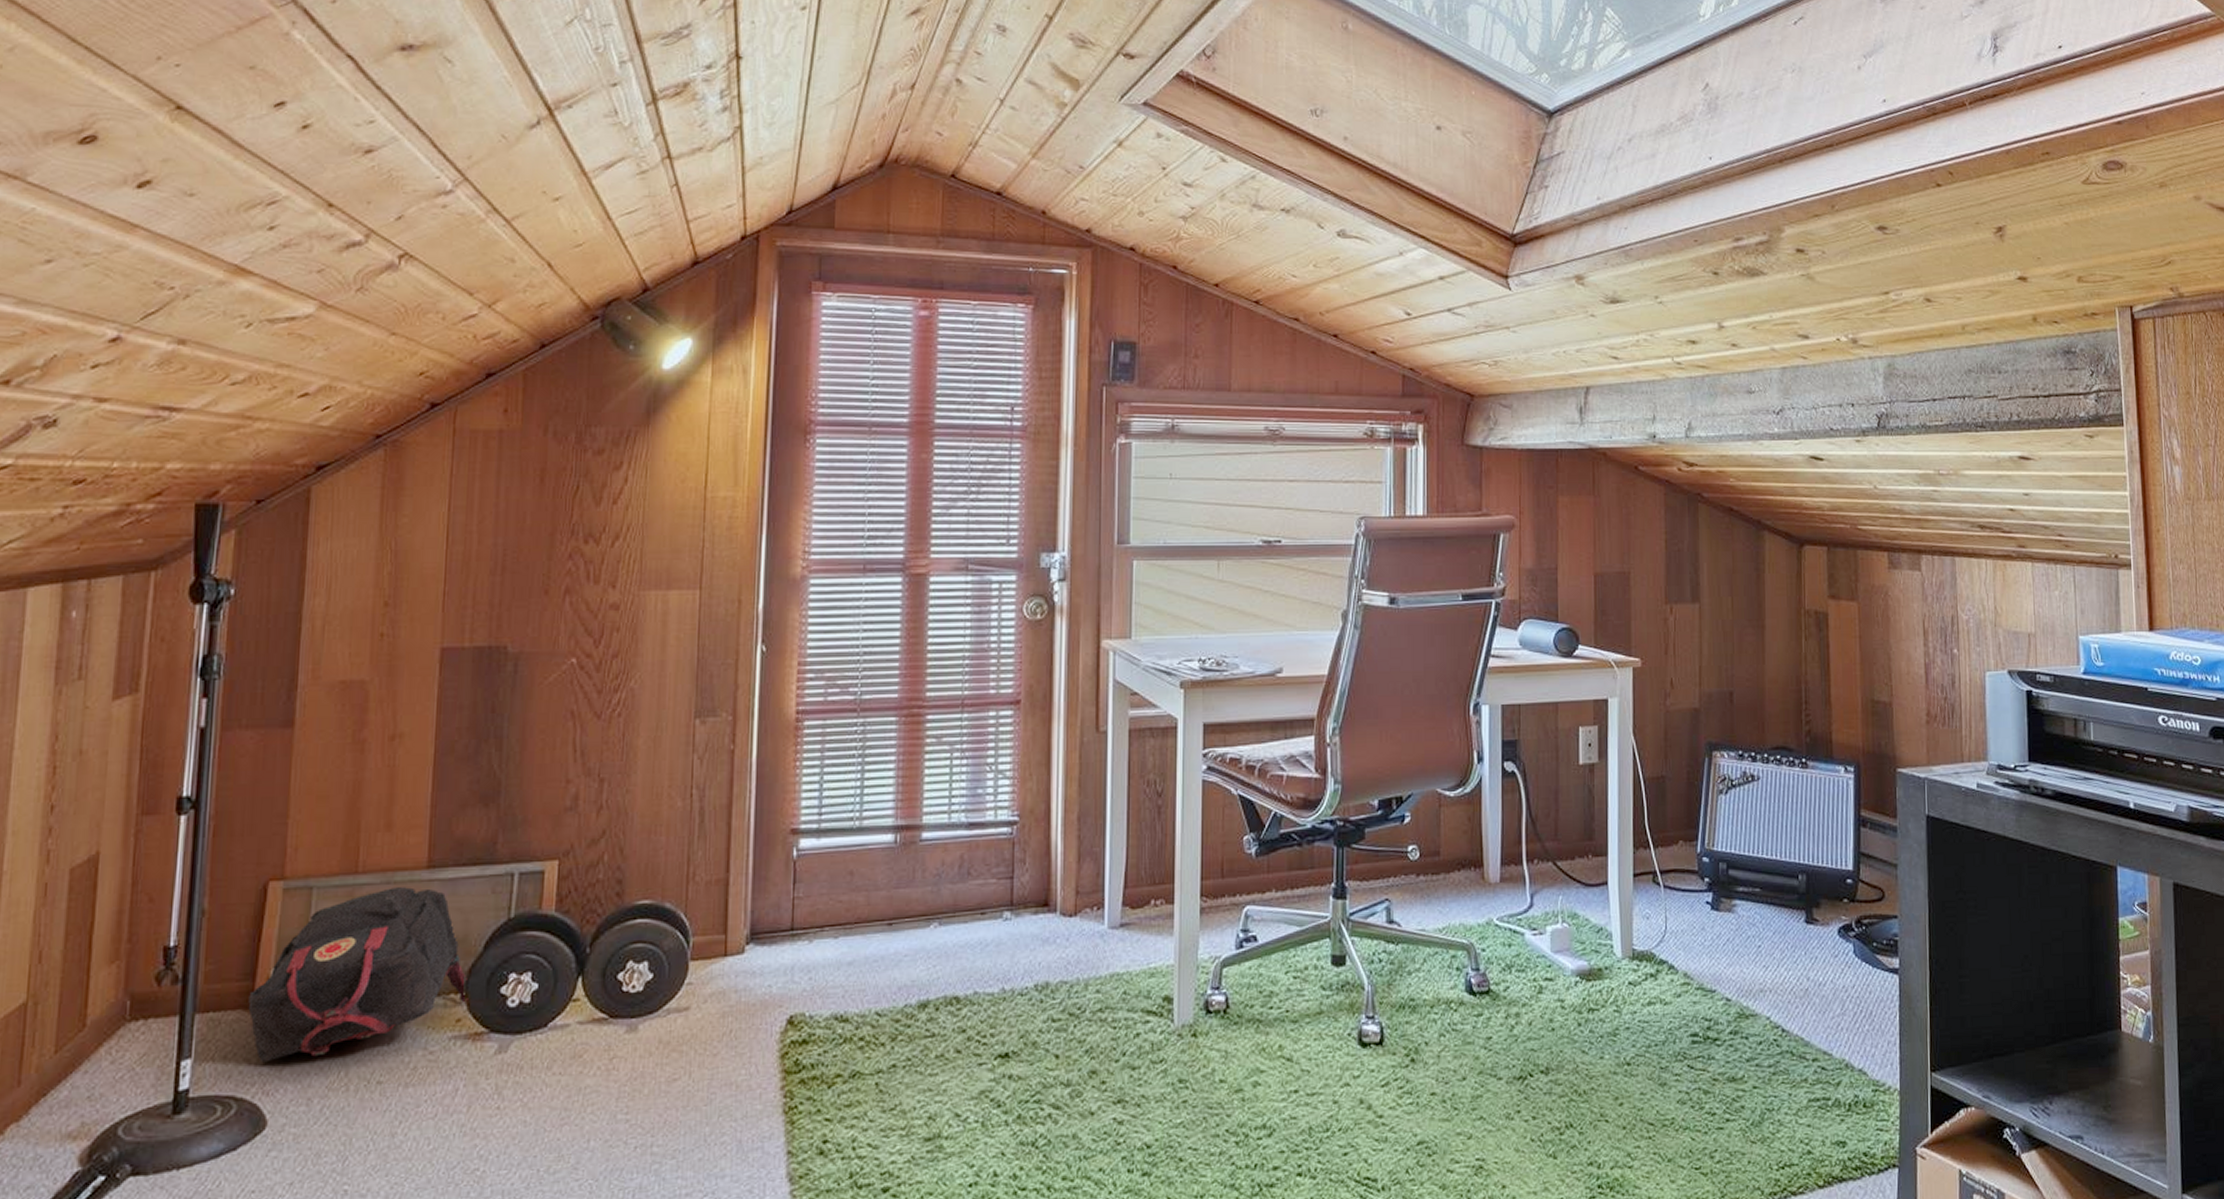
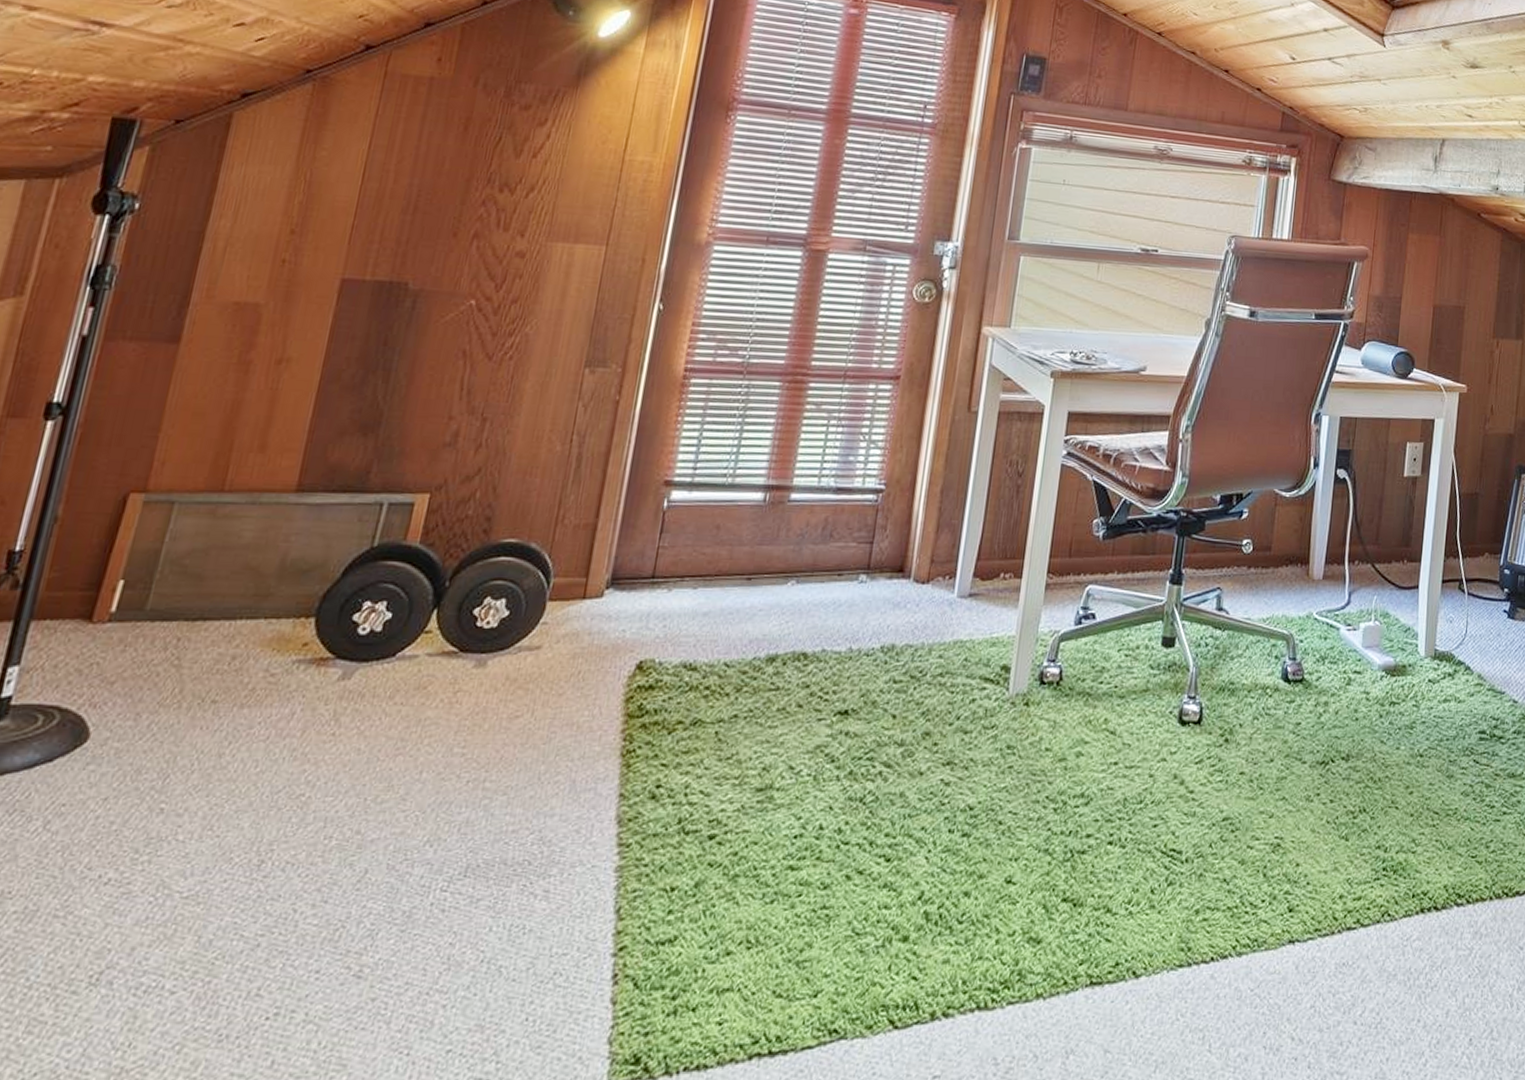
backpack: present [248,887,468,1063] -> none [87,508,321,674]

